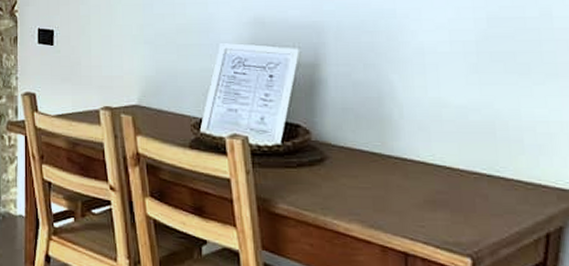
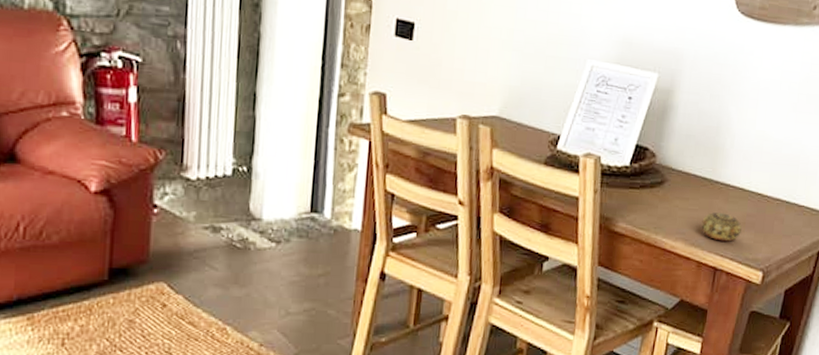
decorative ball: none [378,190,432,223] -> present [701,212,742,242]

